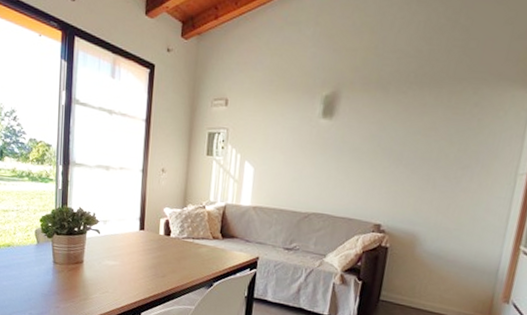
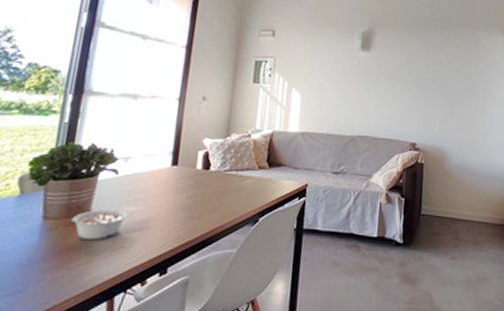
legume: none [71,260,110,284] -> present [71,208,129,241]

